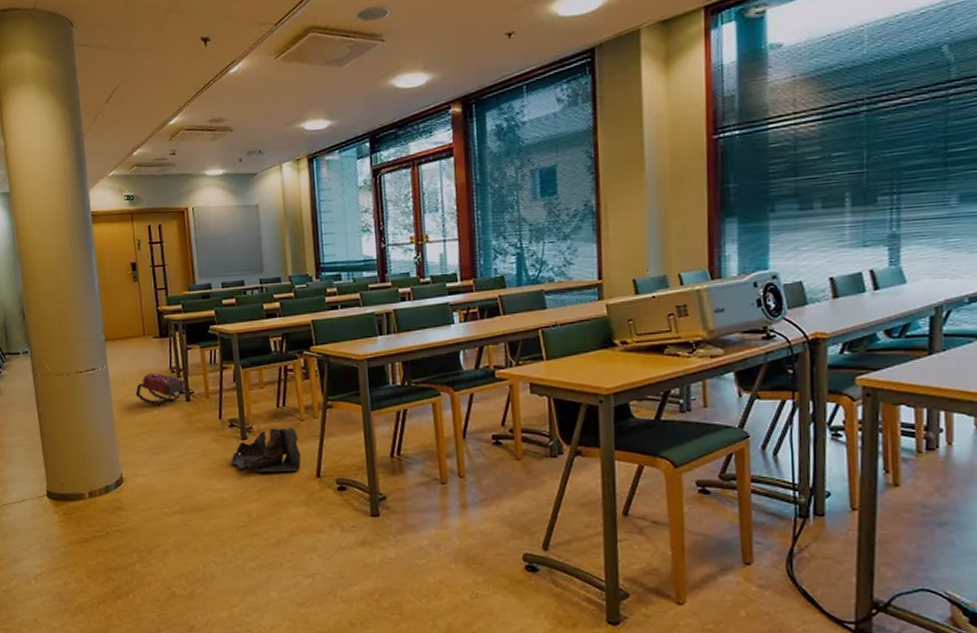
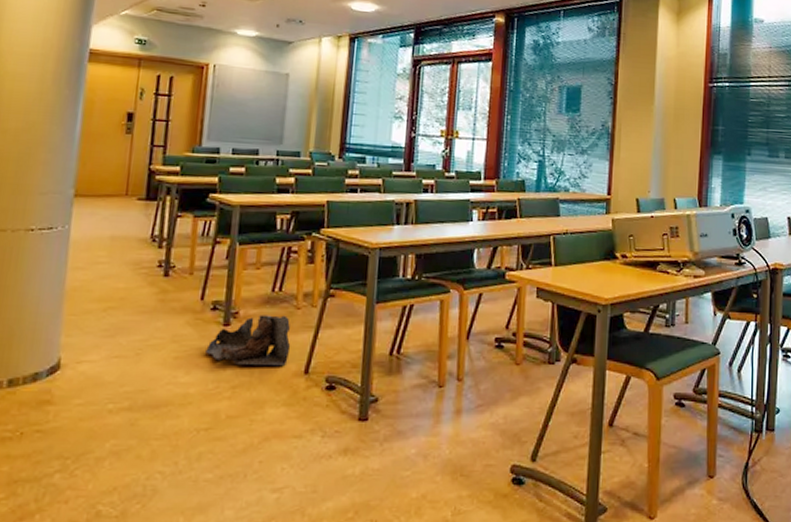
backpack: present [135,372,187,406] -> none [100,239,167,279]

